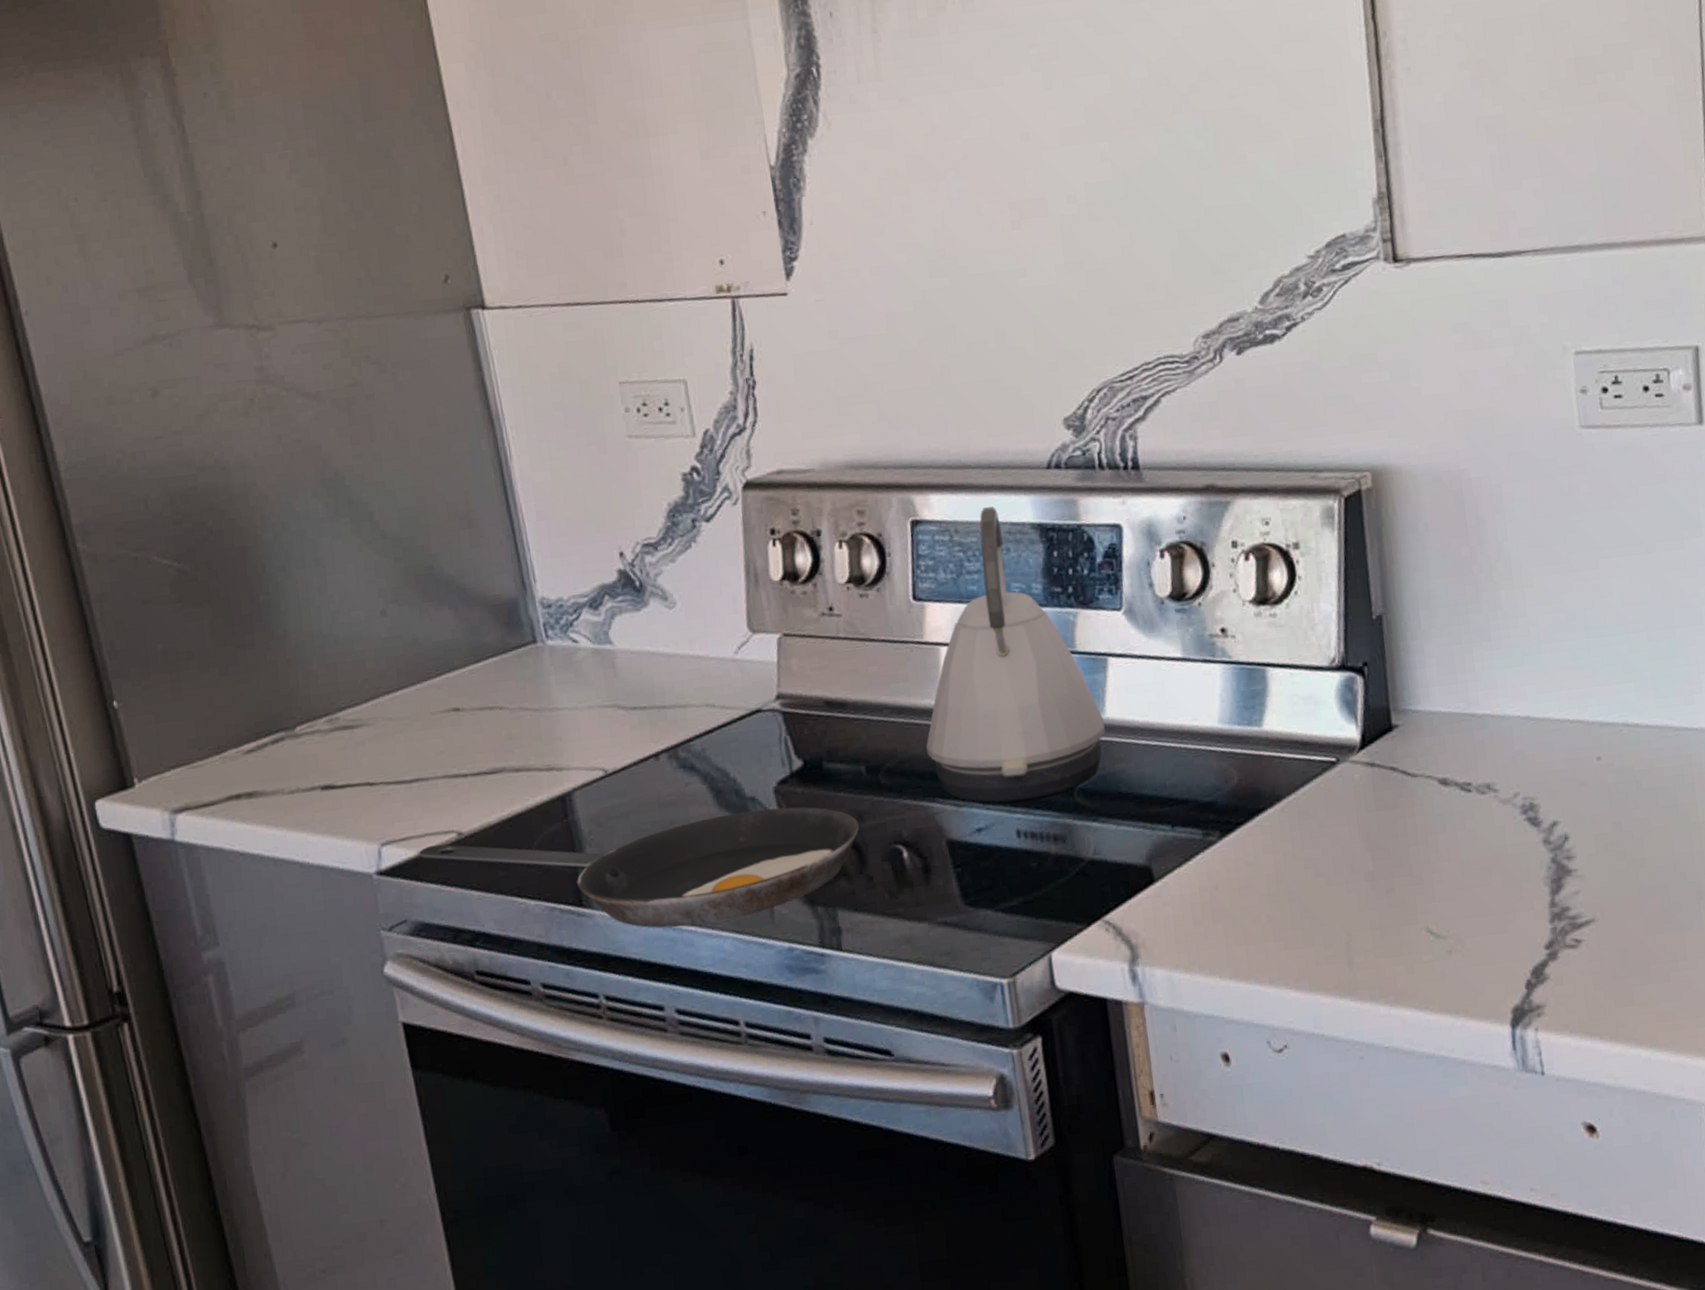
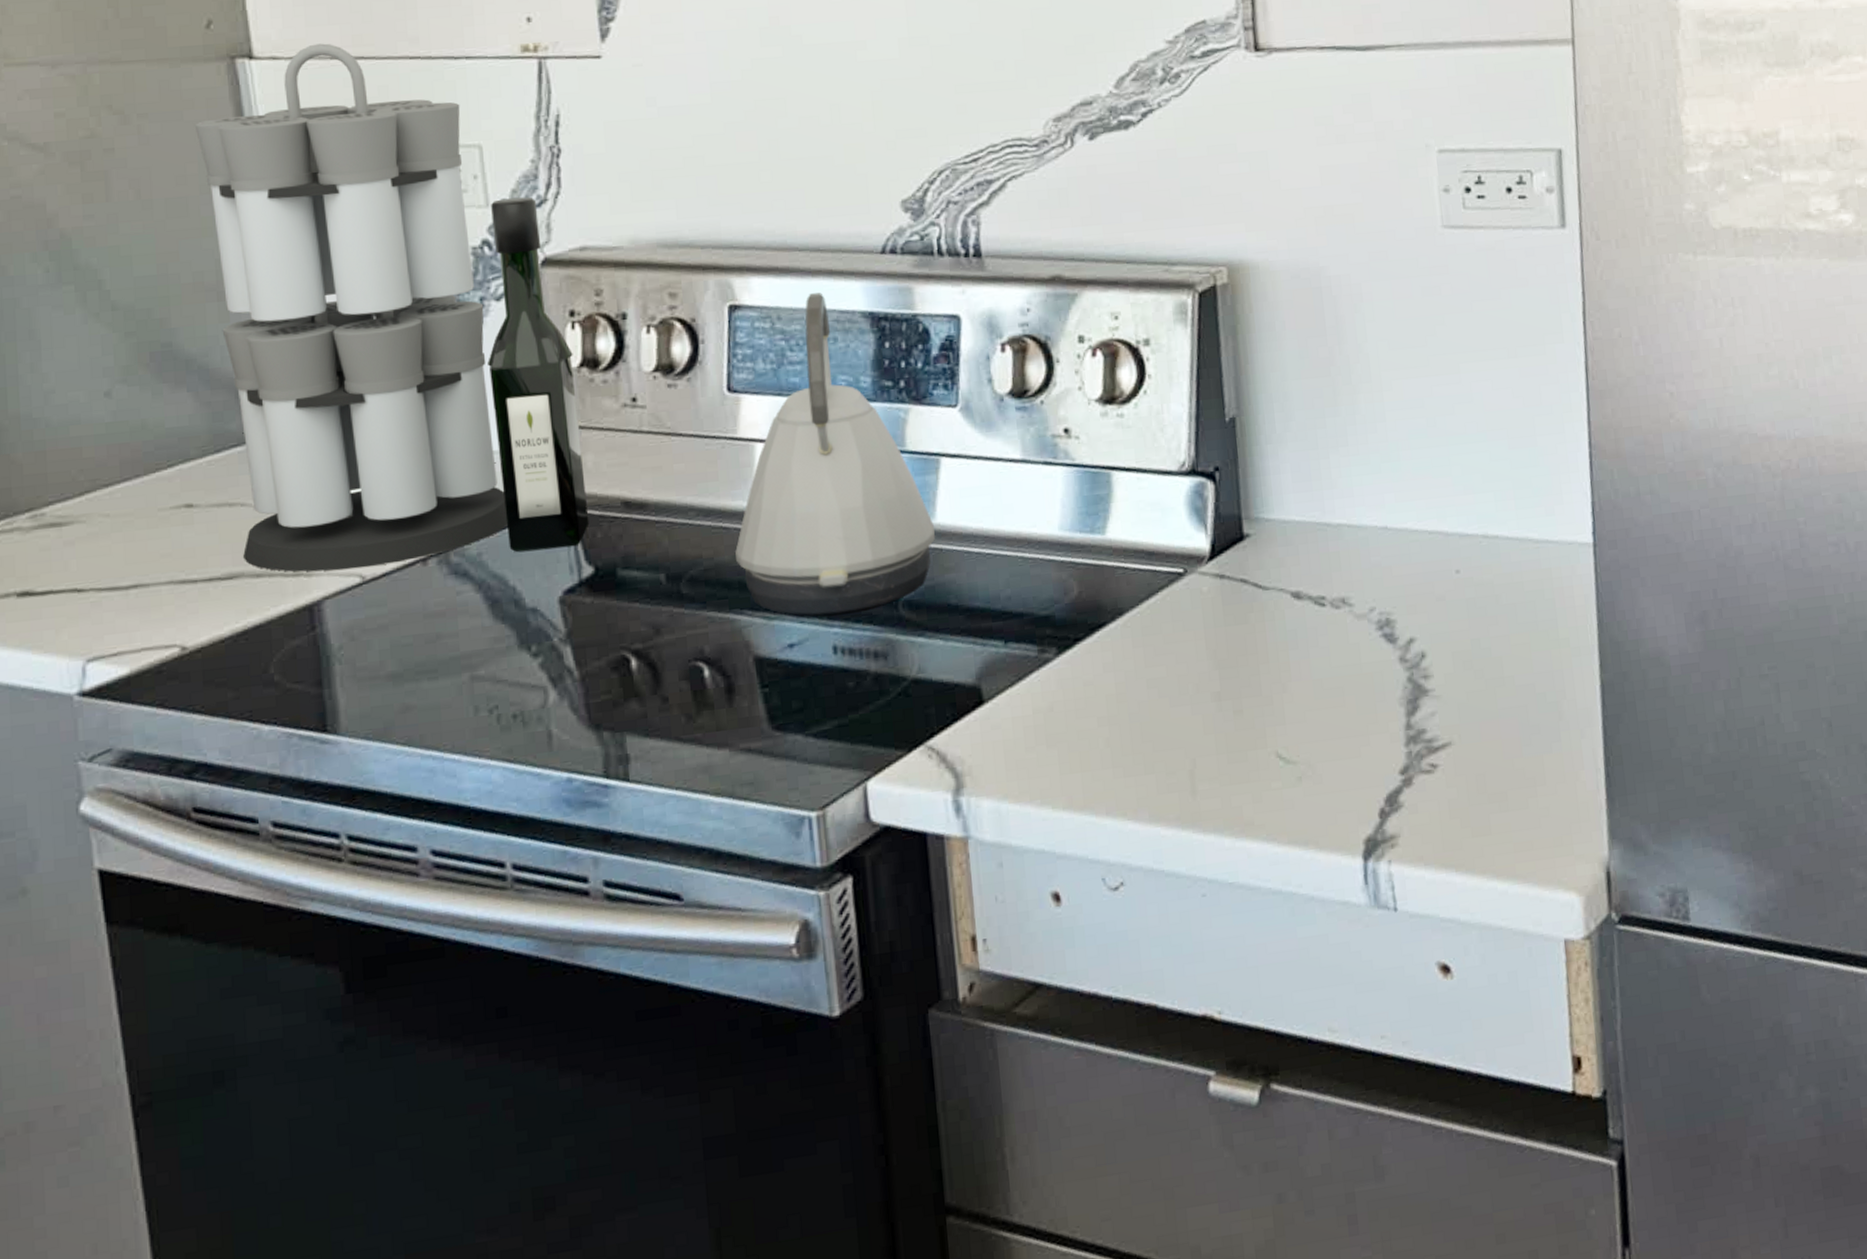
frying pan: present [418,807,859,928] -> none [132,619,655,757]
spice rack: none [440,292,727,767] -> present [194,43,509,572]
bottle: none [697,426,797,747] -> present [488,197,590,552]

